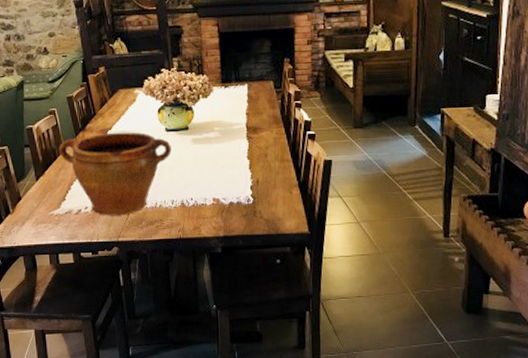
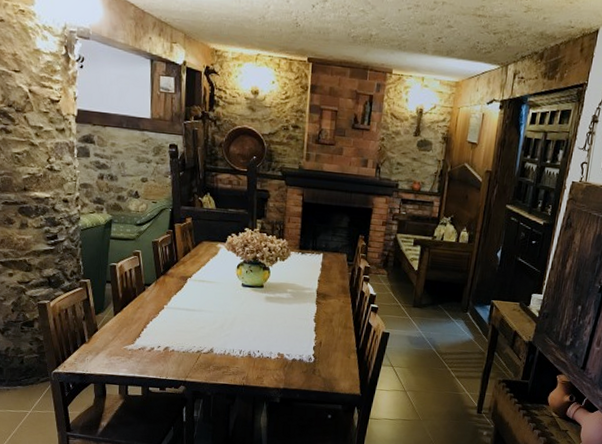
ceramic pot: present [59,132,171,216] -> none [139,280,245,358]

